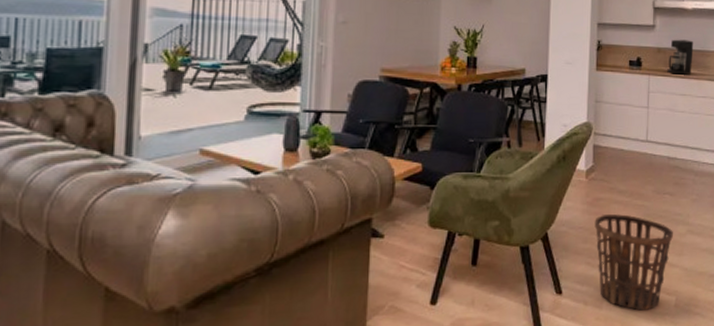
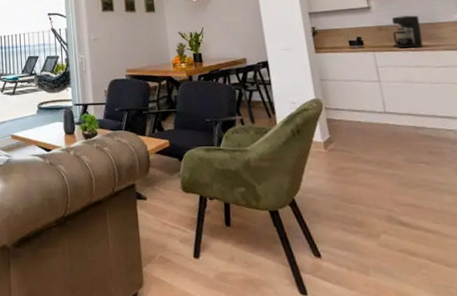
basket: present [594,213,673,311] -> none [342,182,440,281]

